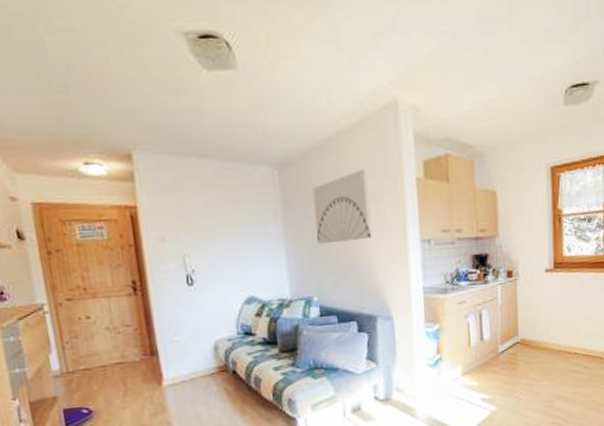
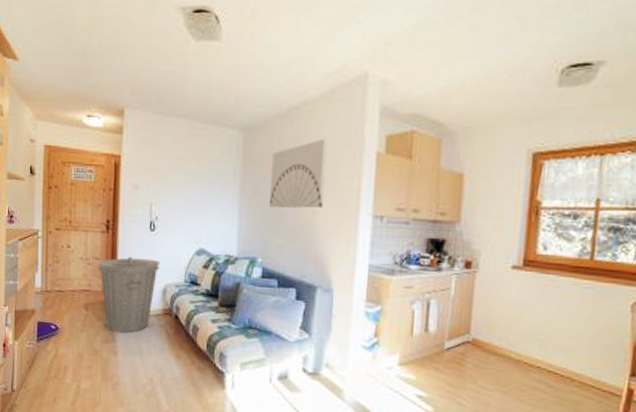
trash can: none [129,316,207,403] -> present [97,256,160,334]

